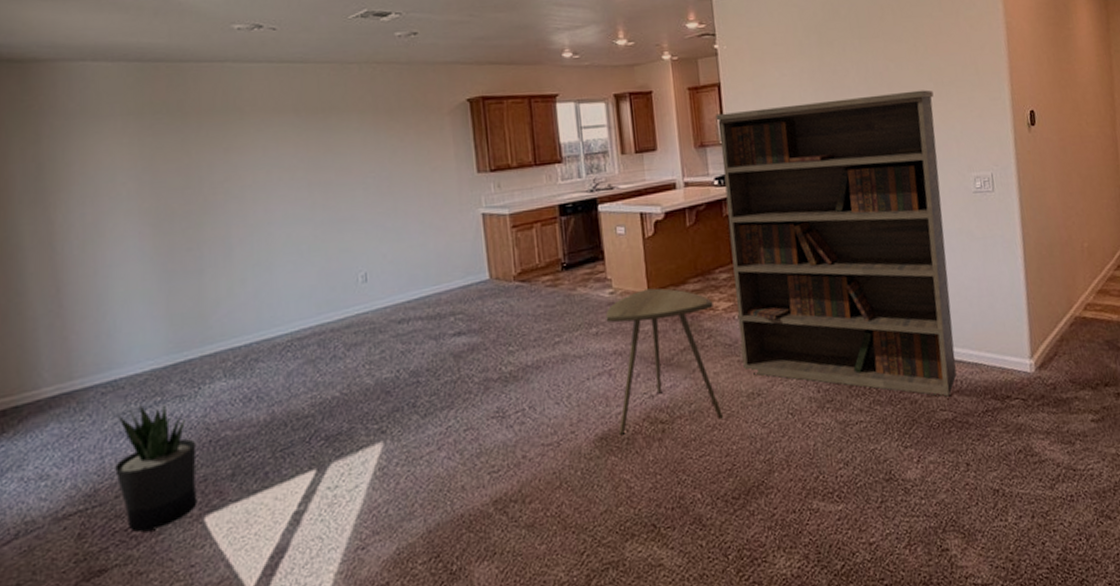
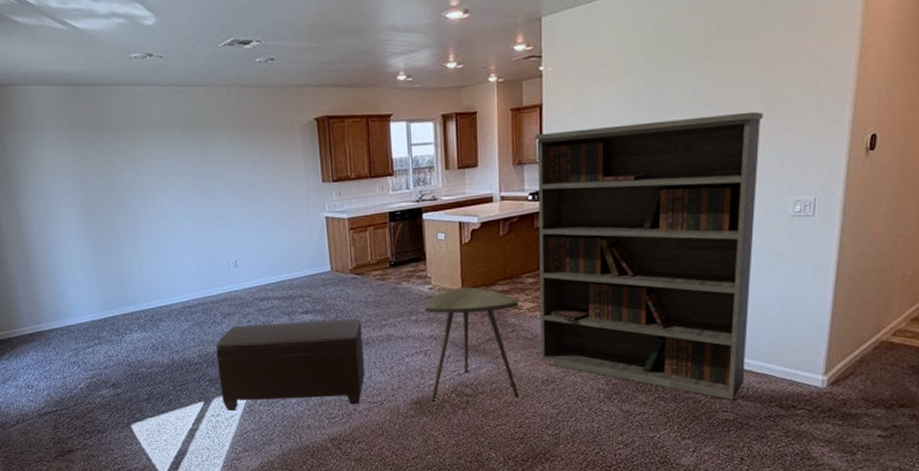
planter: present [115,403,198,532] -> none [71,343,126,429]
ottoman: none [335,337,536,477] -> present [216,319,365,409]

